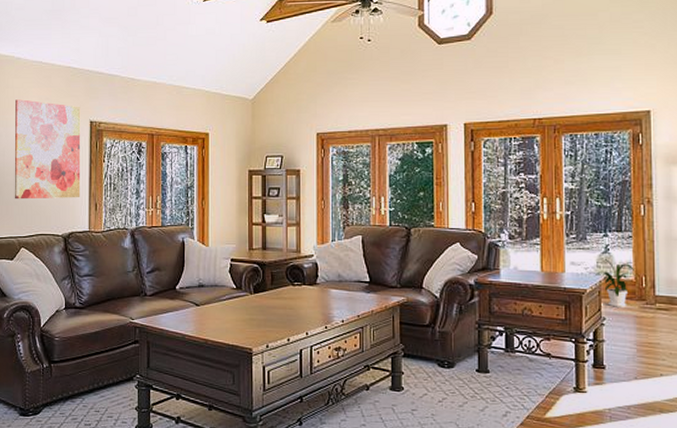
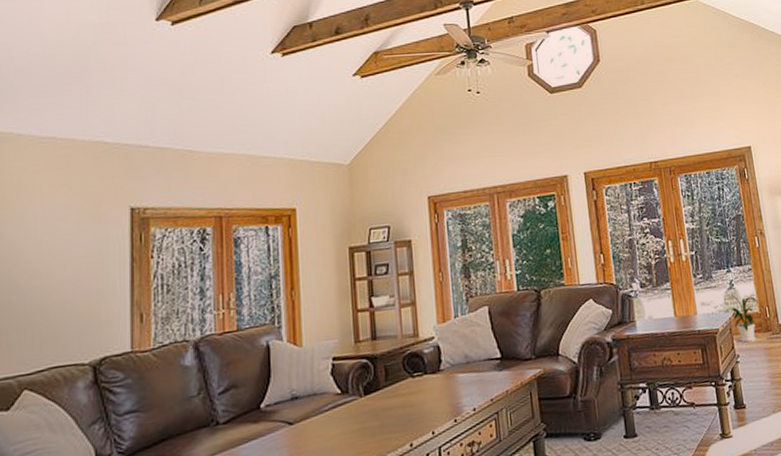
wall art: present [14,99,81,200] -> none [11,188,118,324]

